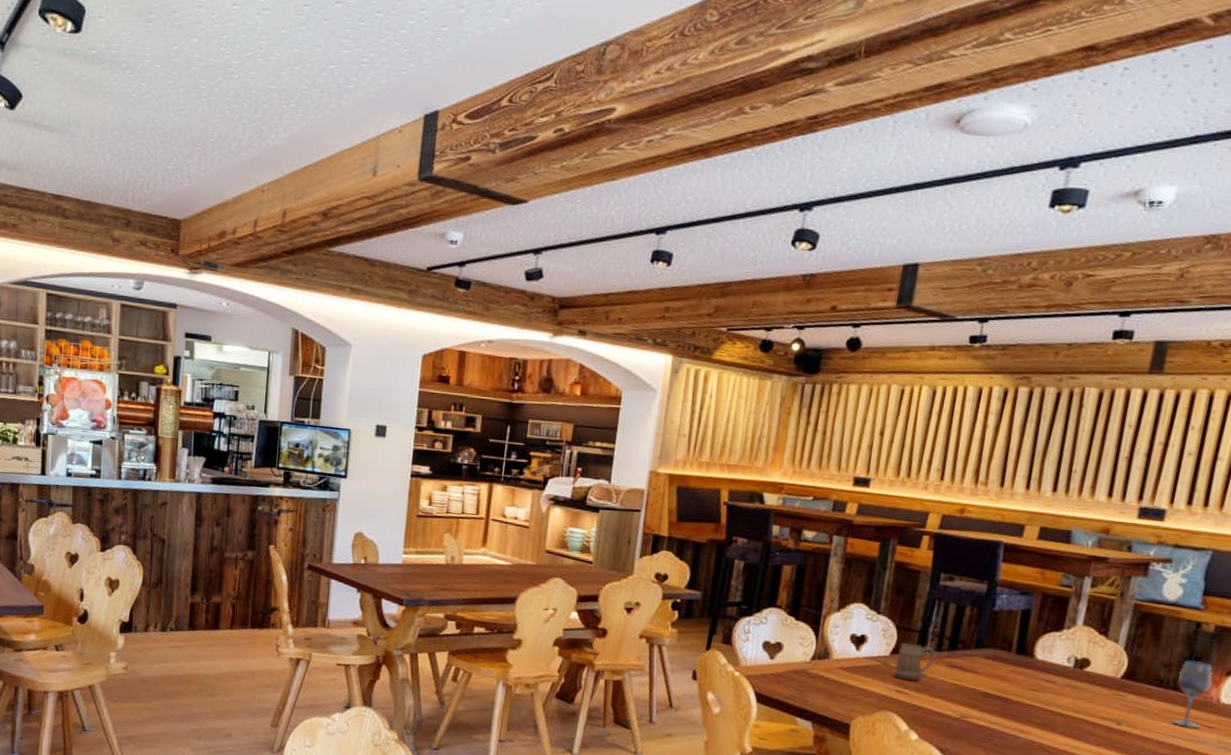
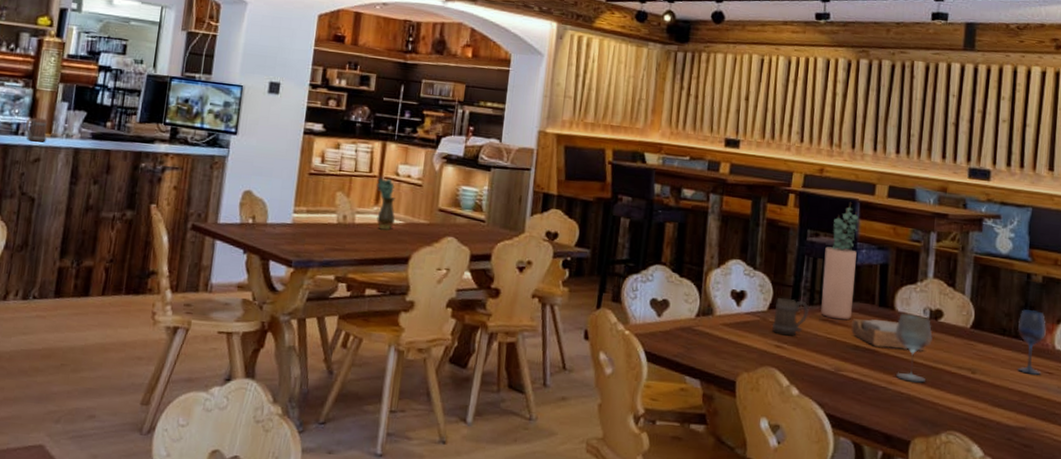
beer mug: none [151,463,171,487] -> present [24,117,48,143]
vase: none [484,518,503,571] -> present [376,176,396,231]
vase: none [949,544,1003,667] -> present [821,202,860,321]
napkin holder: none [982,666,1064,701] -> present [851,319,924,352]
wine glass: none [1029,660,1076,733] -> present [895,312,933,383]

